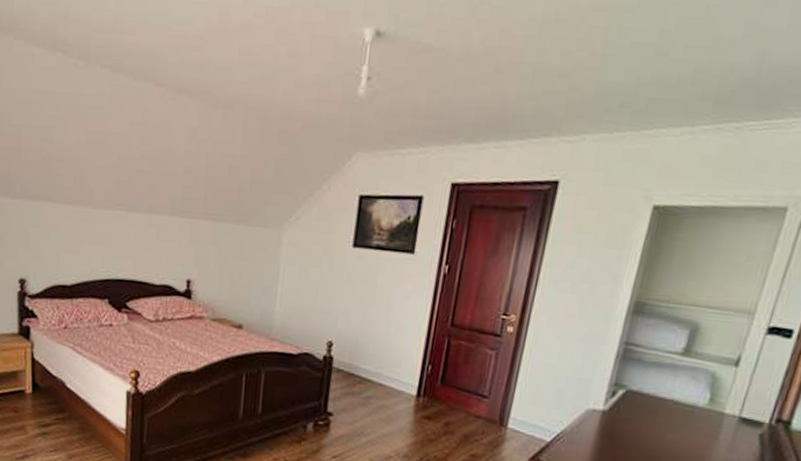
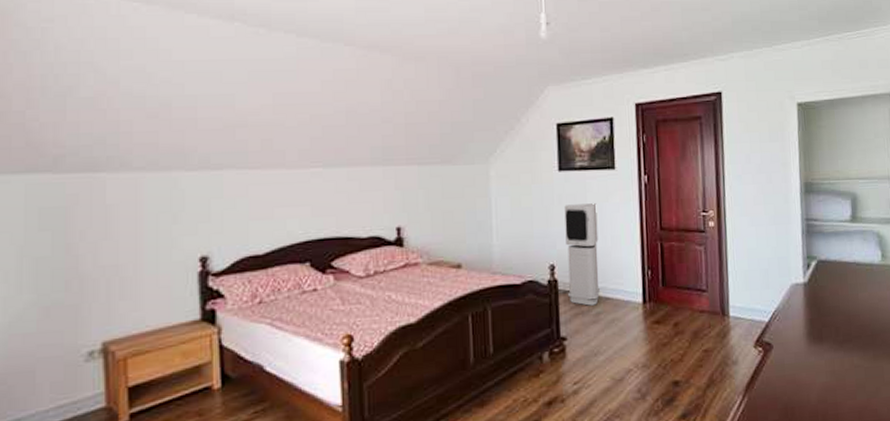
air purifier: none [340,283,387,389] -> present [564,203,600,306]

